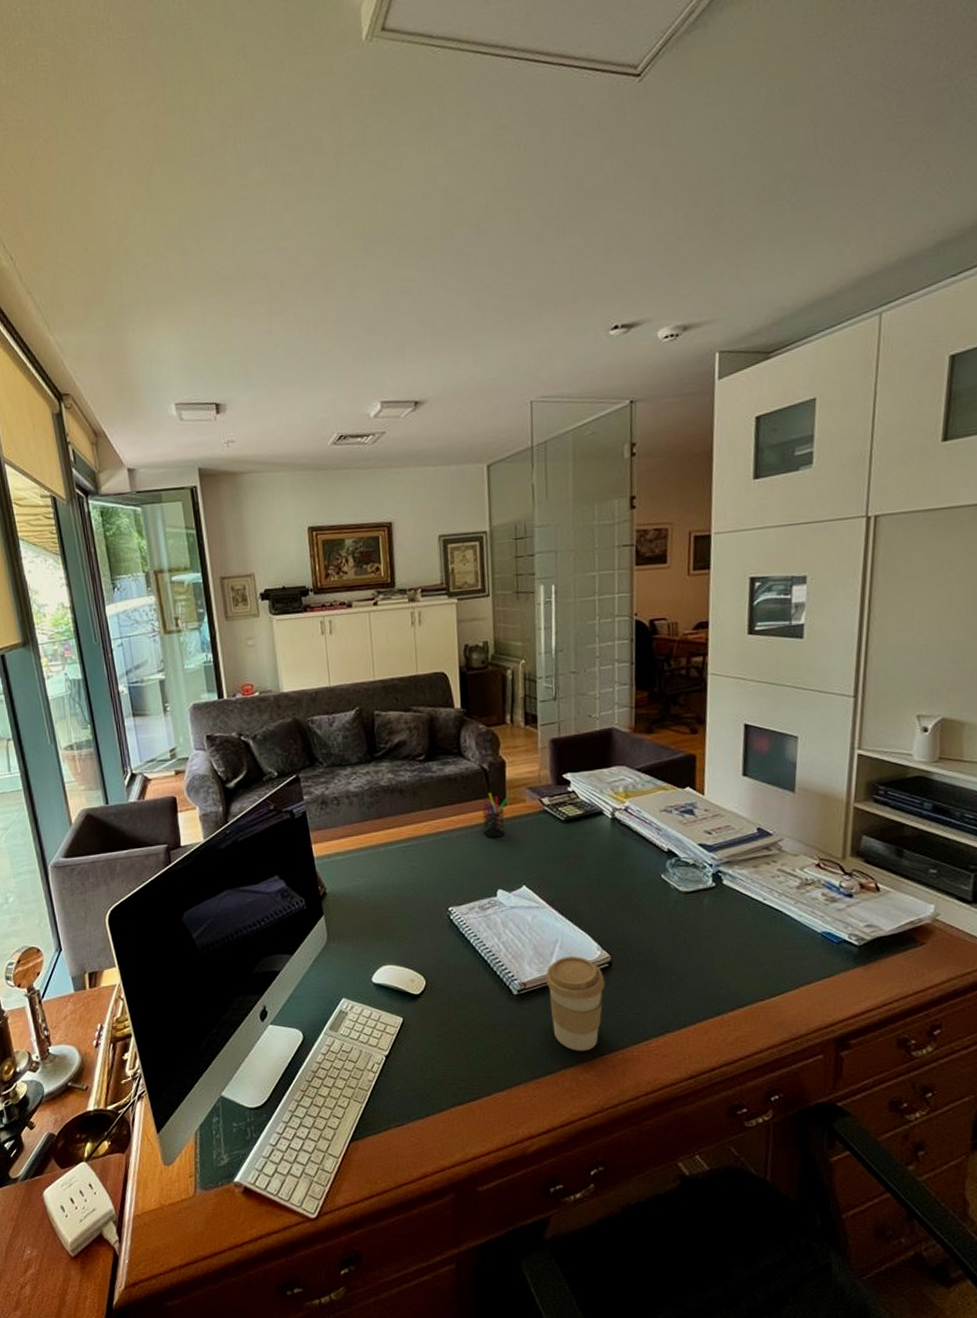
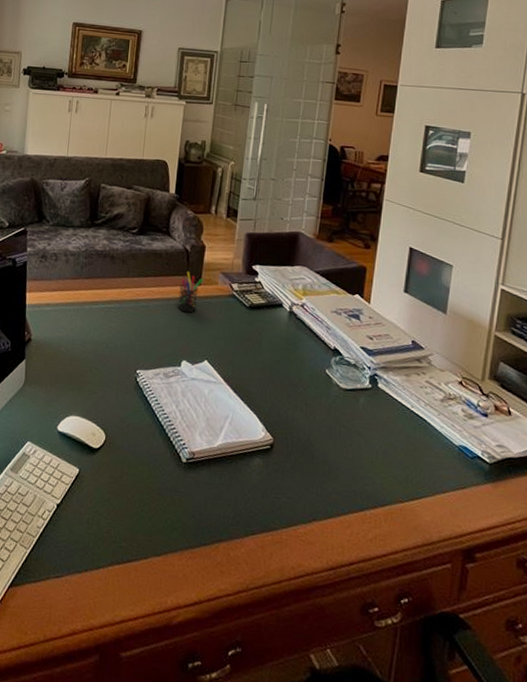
coffee cup: present [545,956,606,1051] -> none [212,433,266,528]

